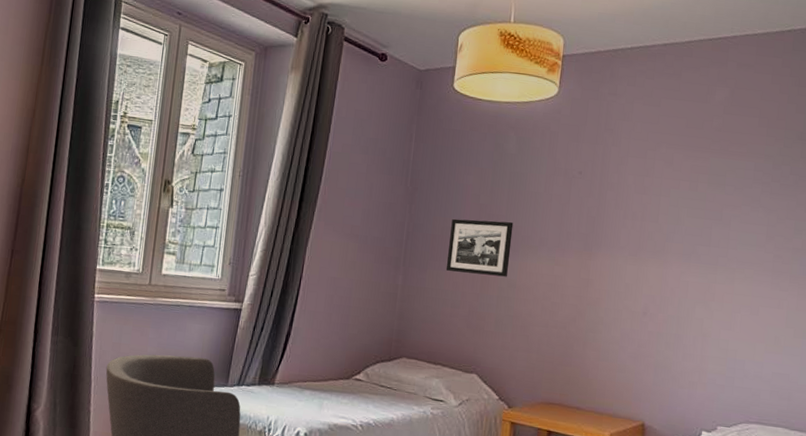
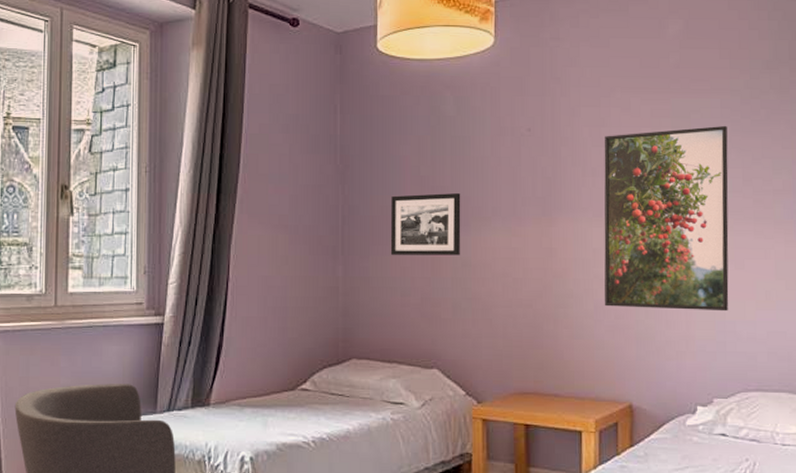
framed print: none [629,184,758,351] -> present [604,125,729,312]

